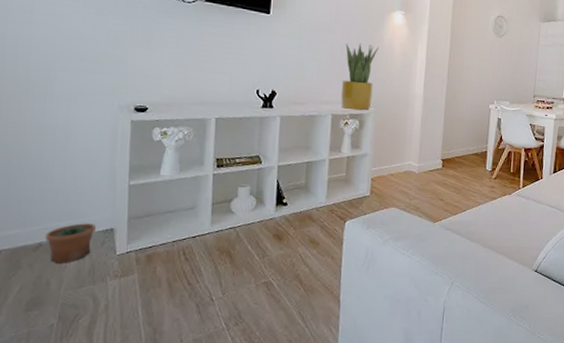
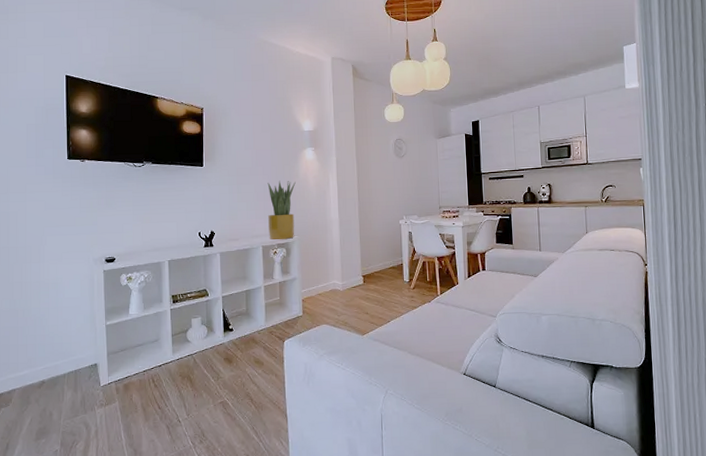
planter: present [45,223,96,263] -> none [46,361,83,397]

